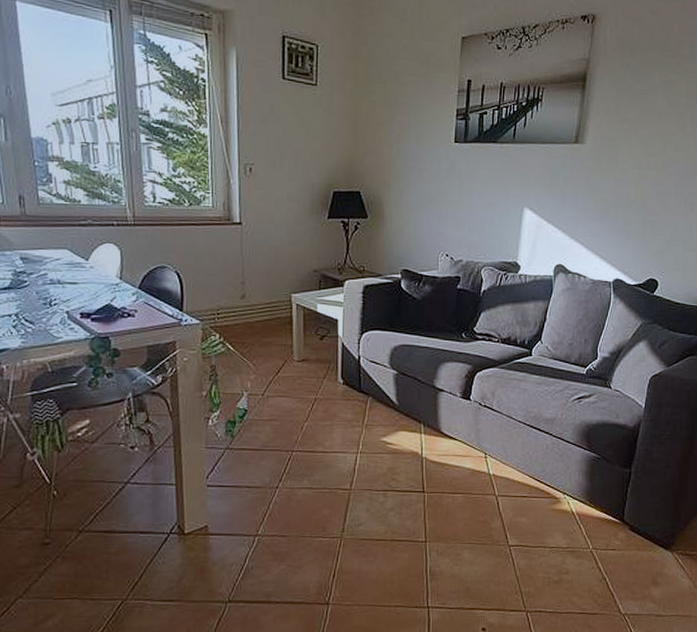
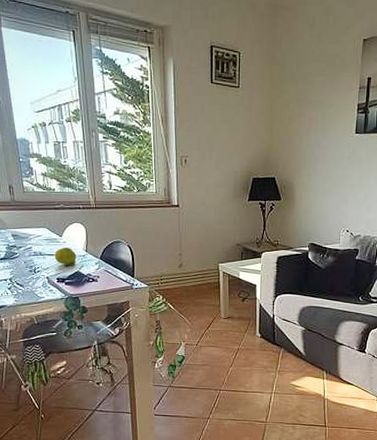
fruit: none [77,273,108,300] -> present [54,247,77,268]

